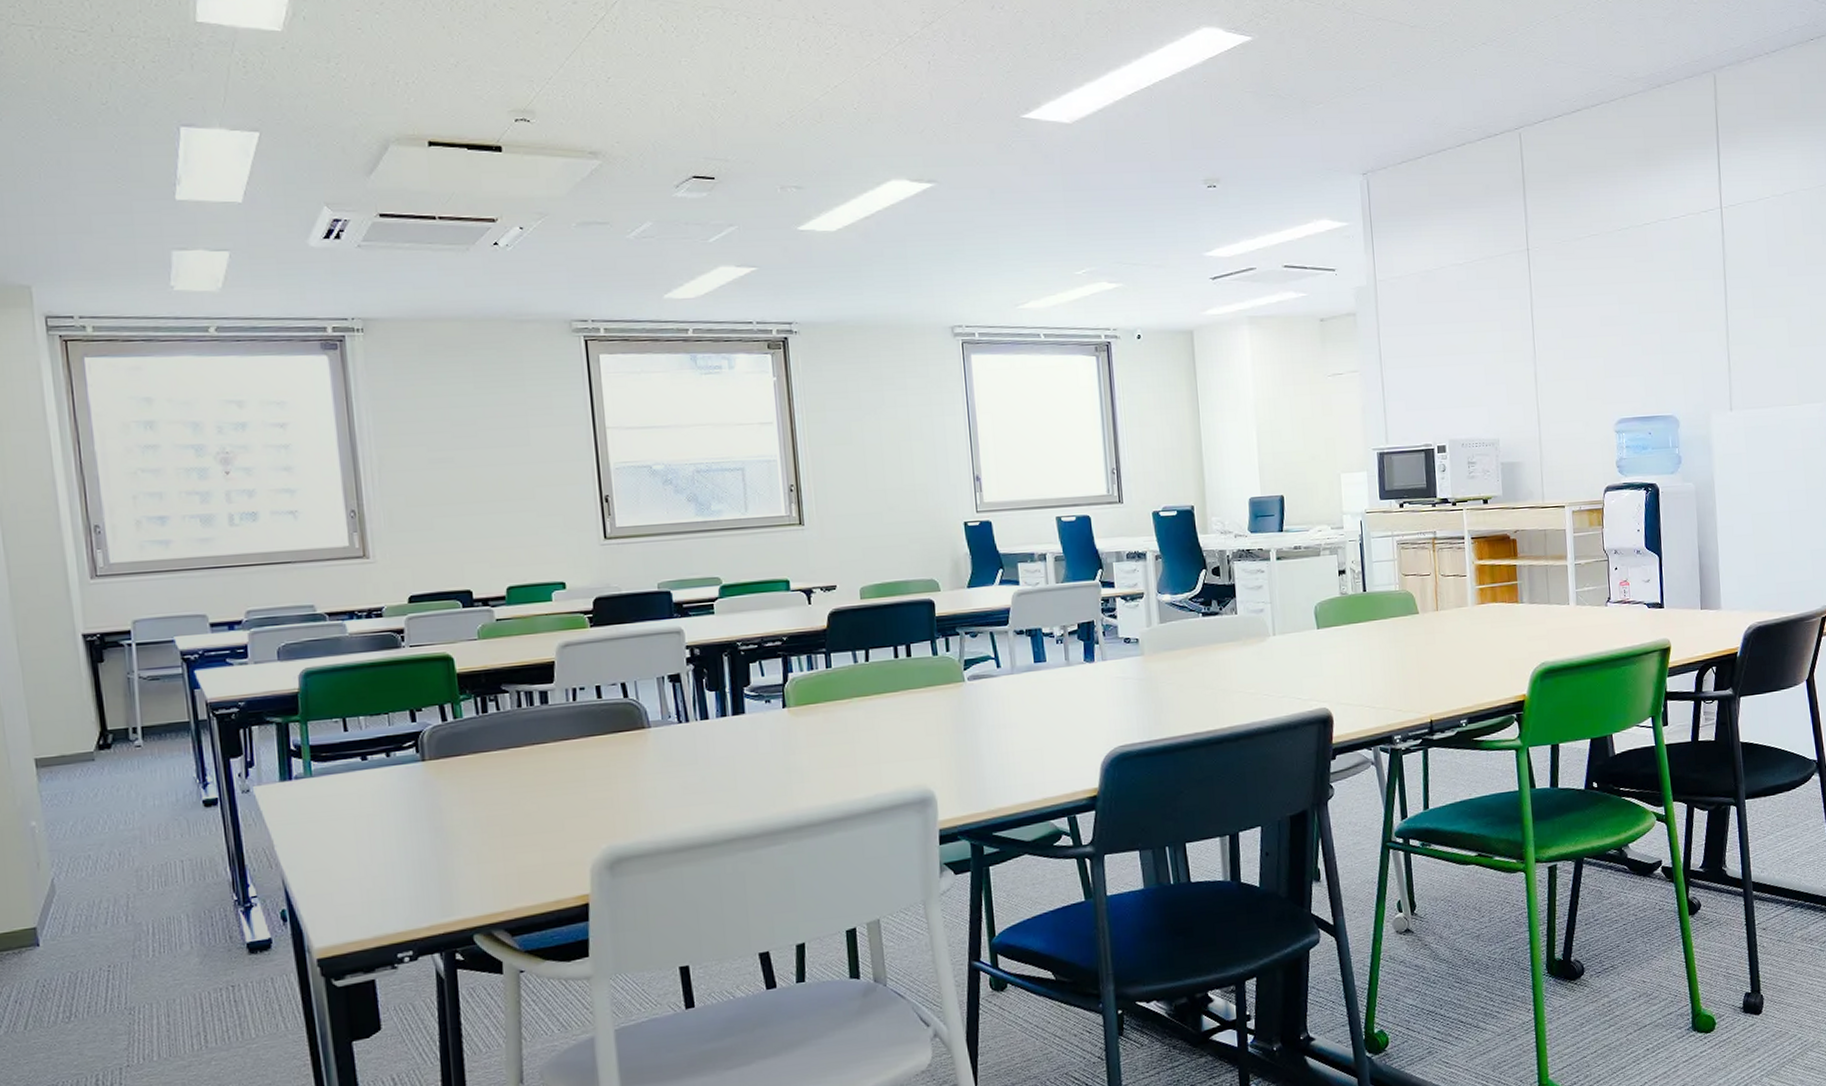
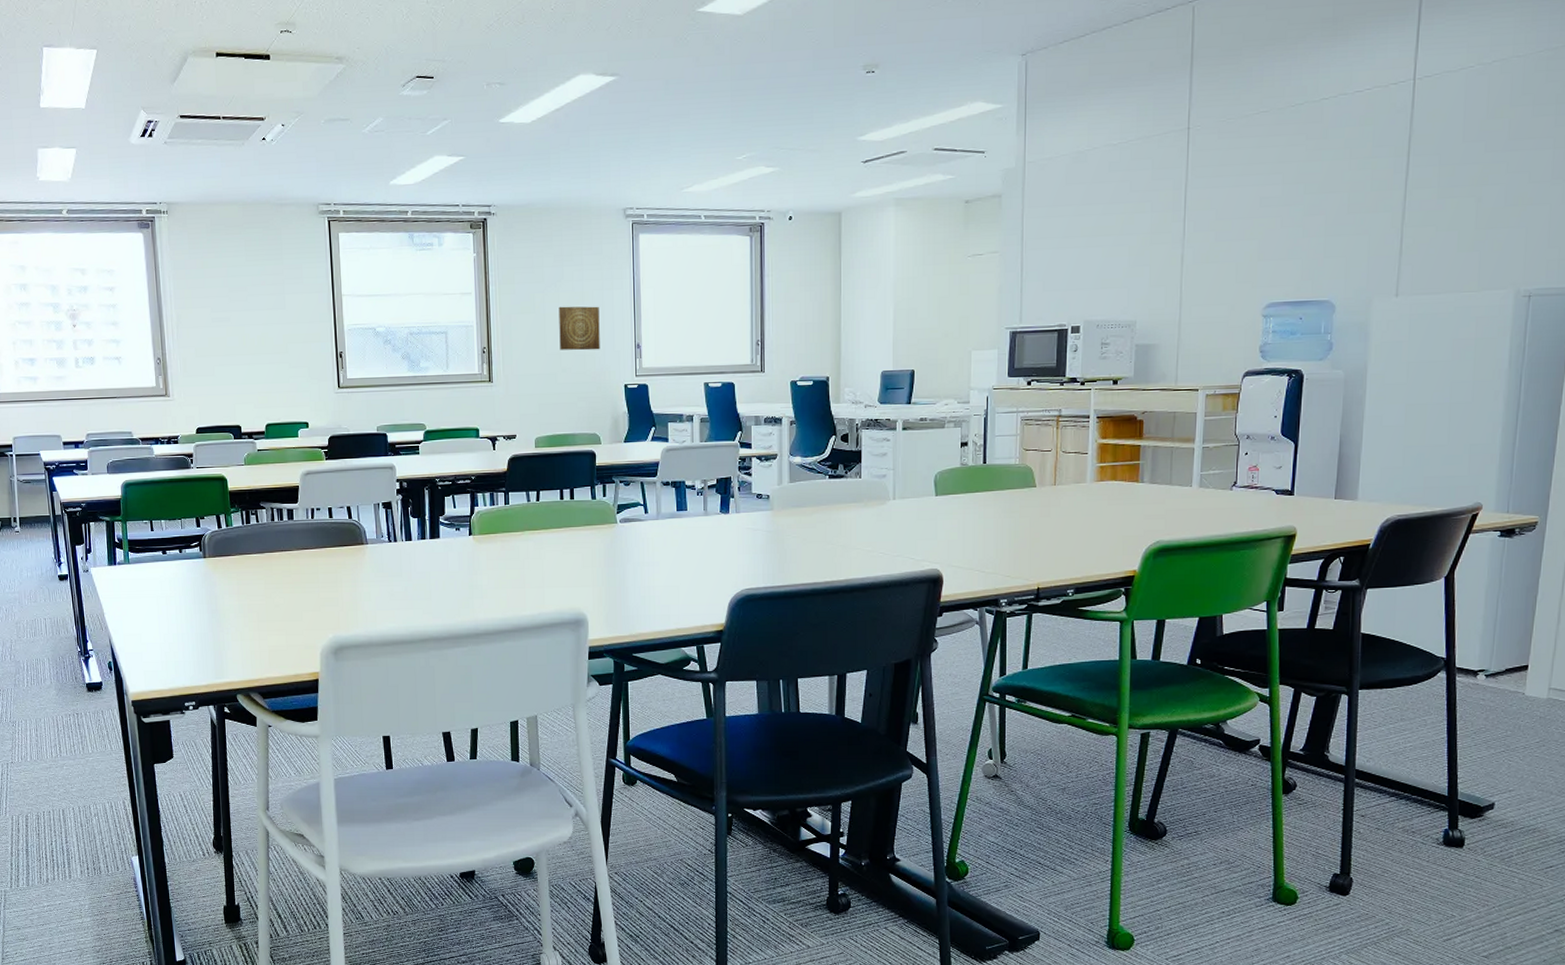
wall art: none [880,435,933,486] -> present [559,306,600,351]

